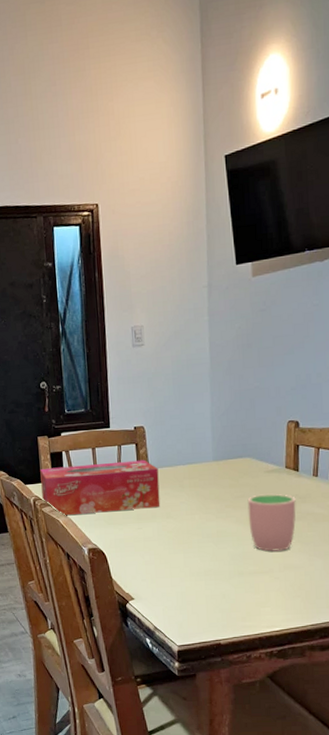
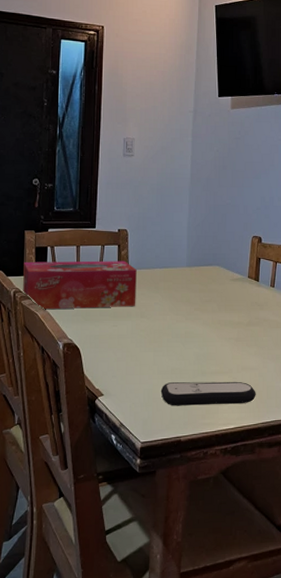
remote control: none [194,581,303,609] -> present [160,381,256,406]
cup: present [247,494,296,552] -> none [214,301,255,353]

